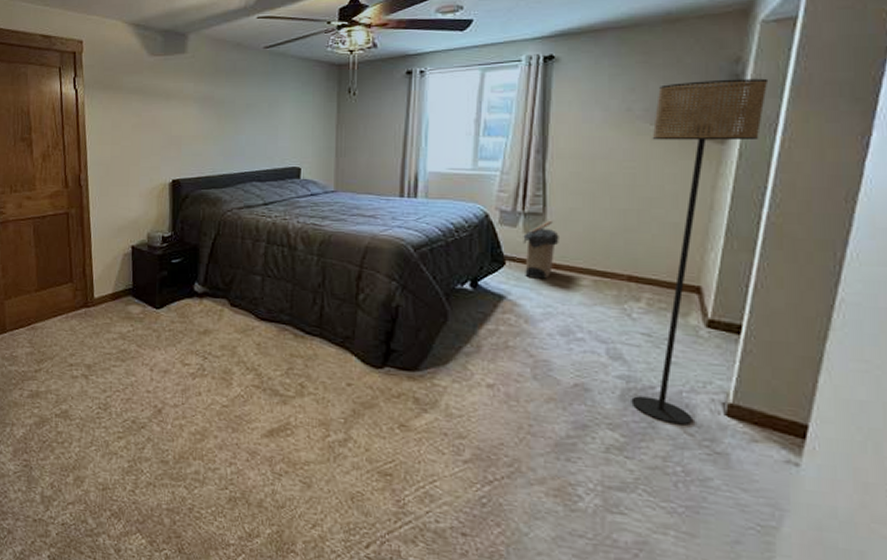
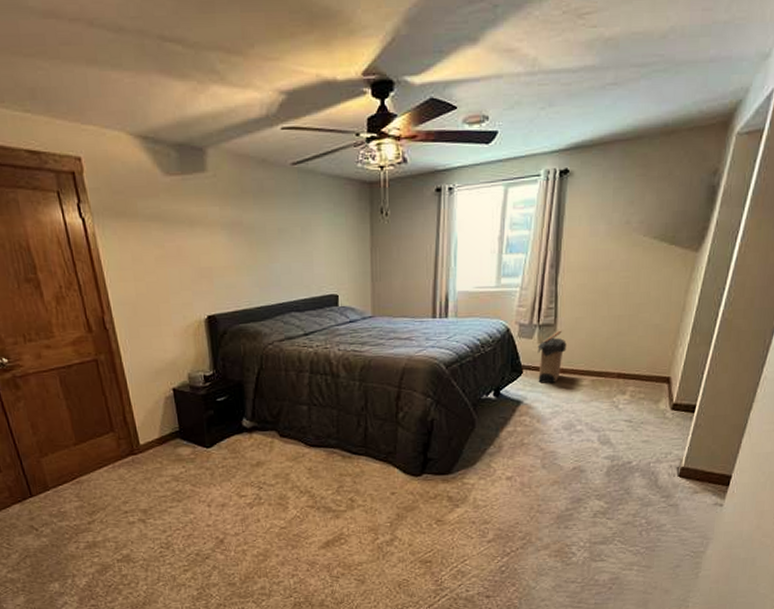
floor lamp: present [631,78,769,425] -> none [614,189,737,489]

